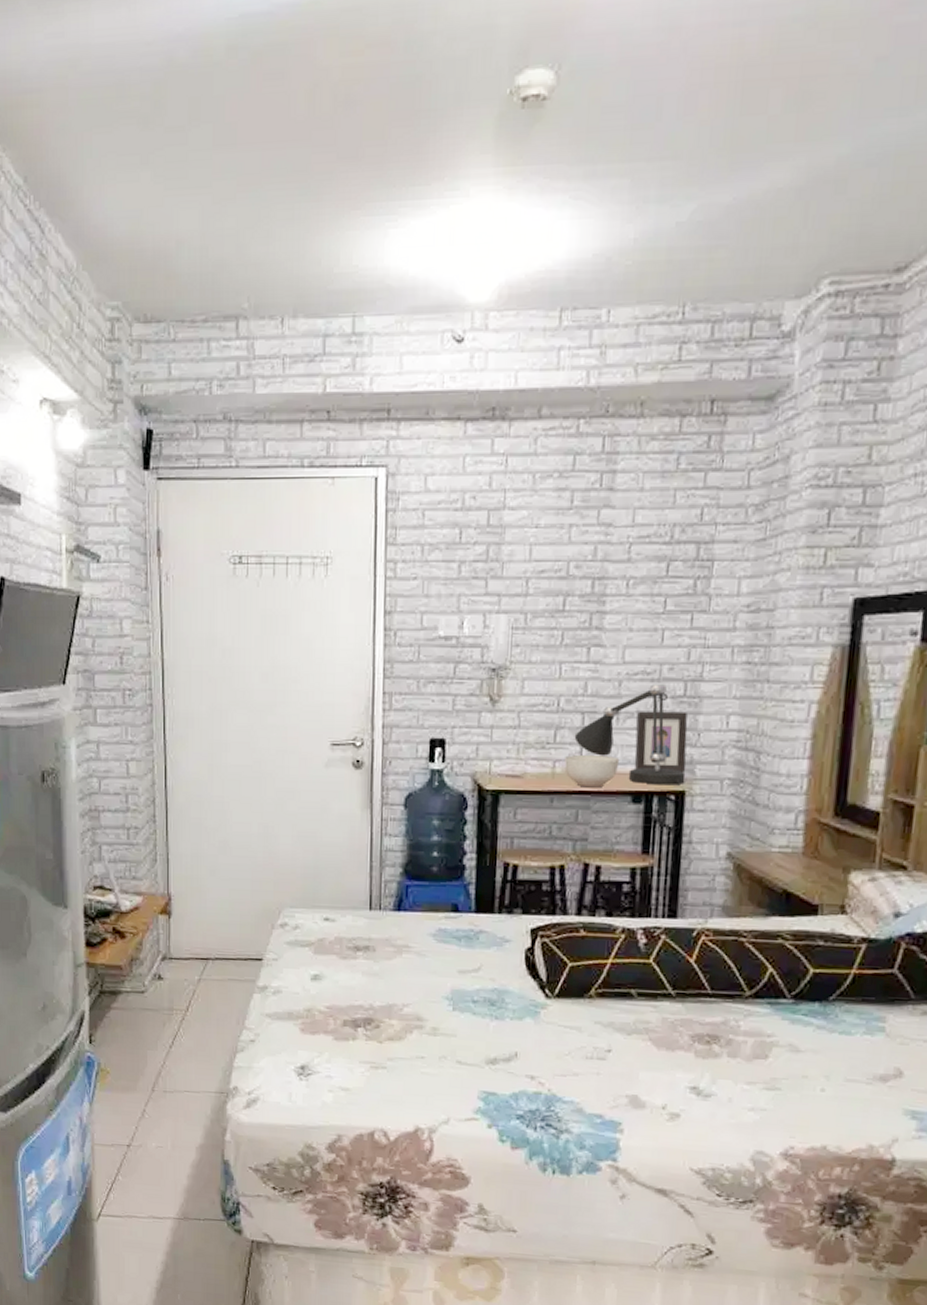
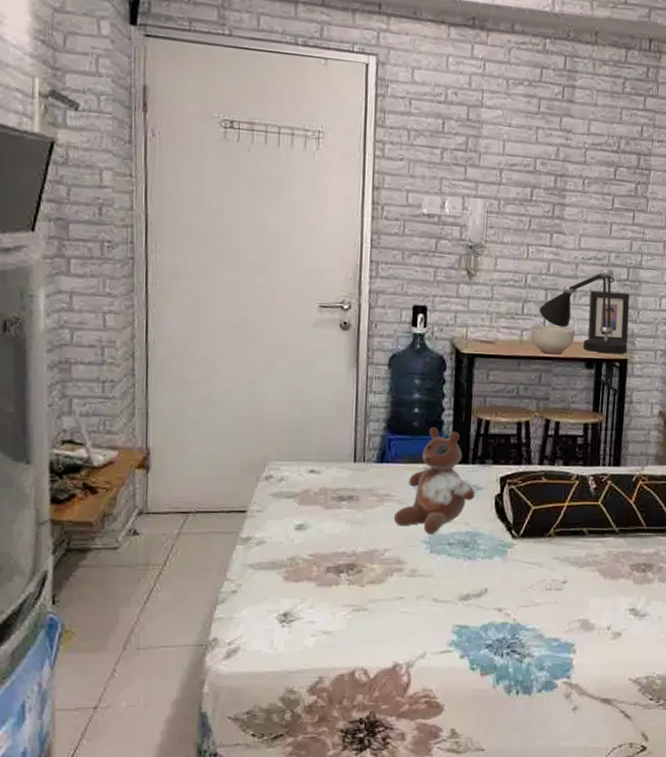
stuffed bear: none [412,871,503,989] -> present [393,426,476,534]

